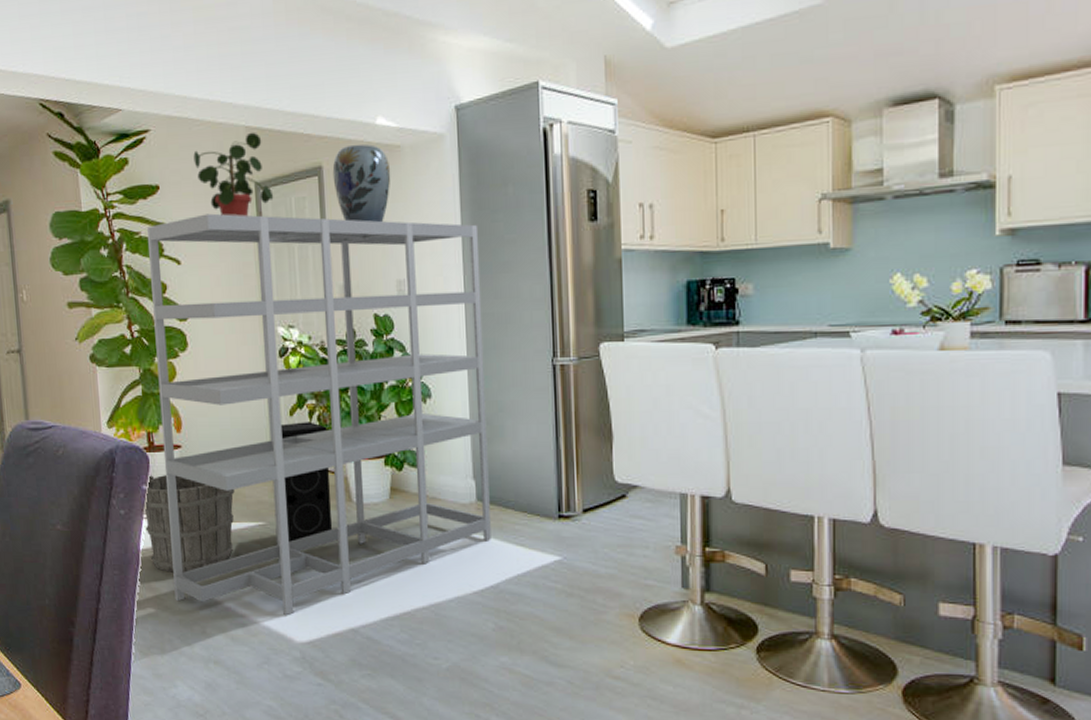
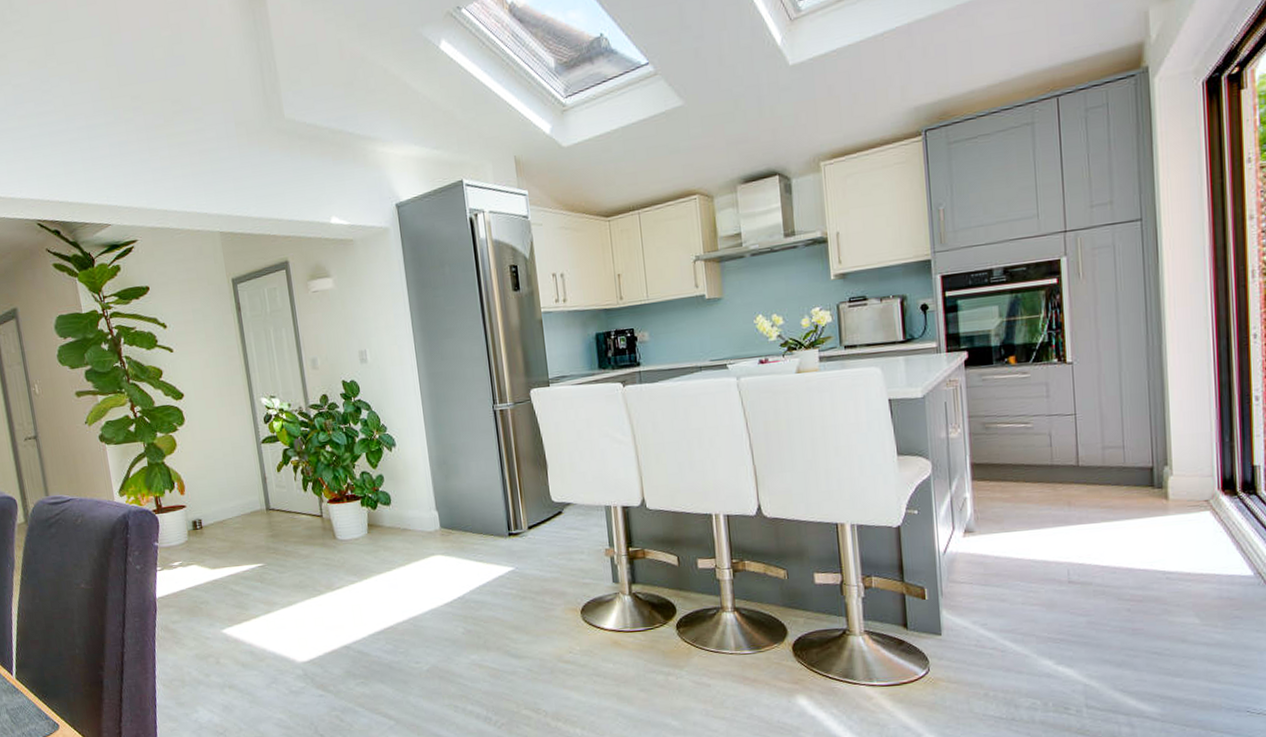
bucket: present [143,475,235,572] -> none [156,531,238,615]
shelving unit: present [146,213,491,615] -> none [140,300,455,640]
potted plant: present [193,132,274,217] -> none [177,236,249,309]
speaker: present [280,422,333,542] -> none [270,475,322,578]
vase: present [332,144,391,223] -> none [297,240,348,306]

